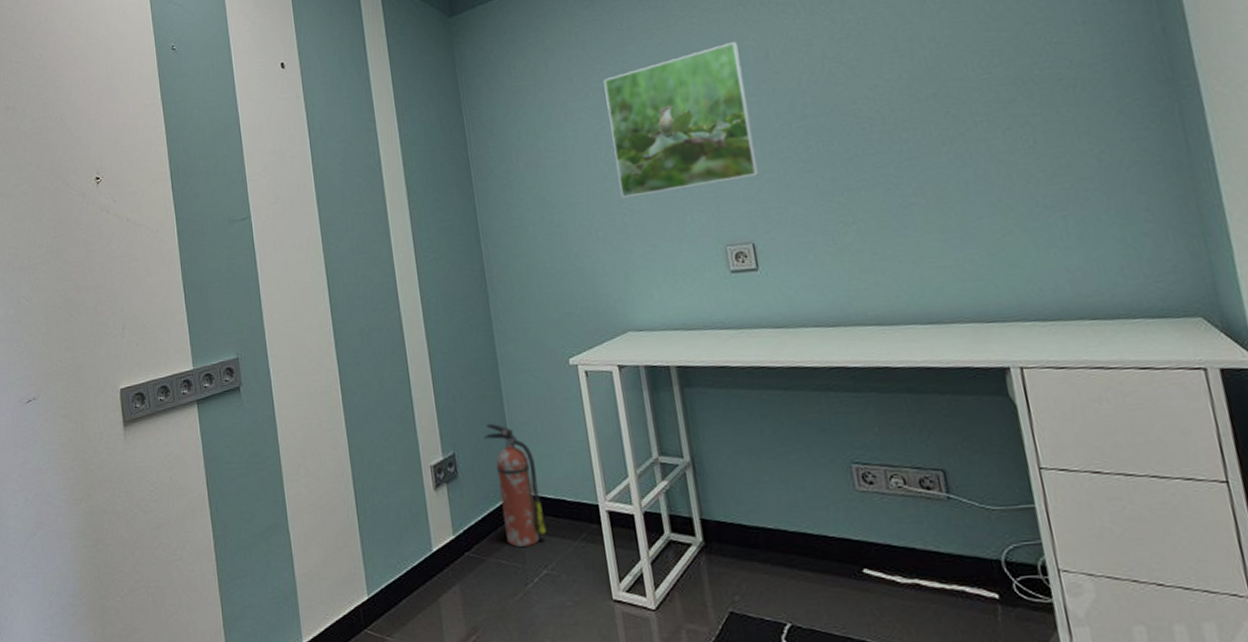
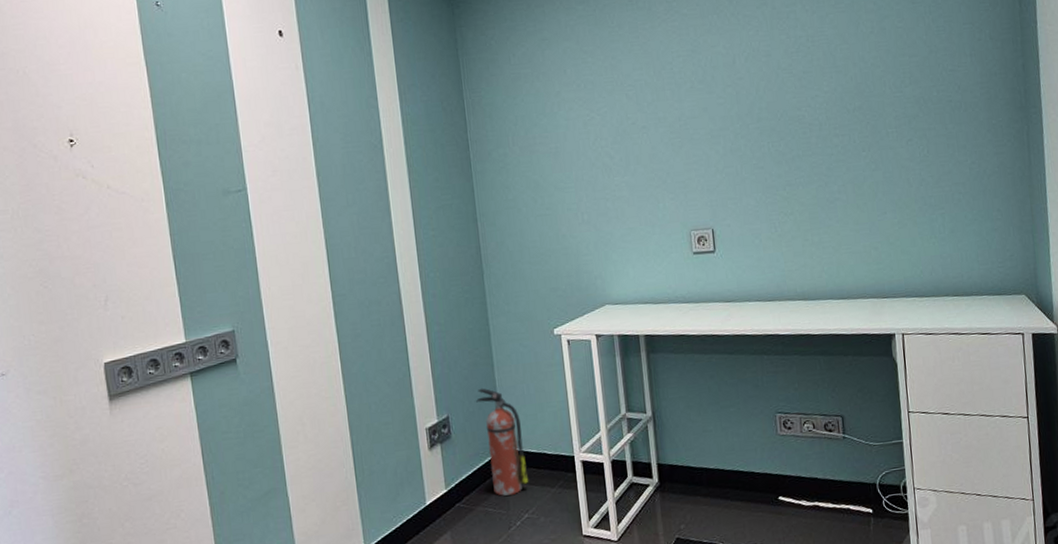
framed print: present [603,42,759,199] -> none [594,47,720,185]

